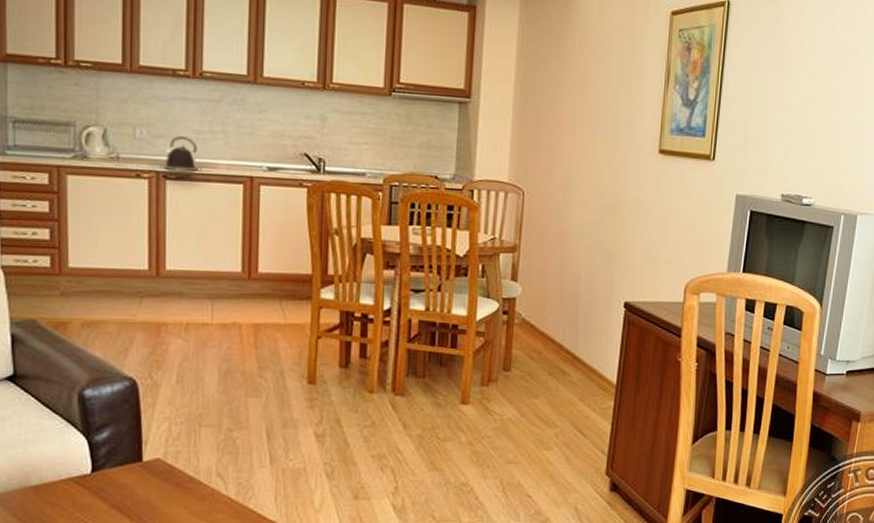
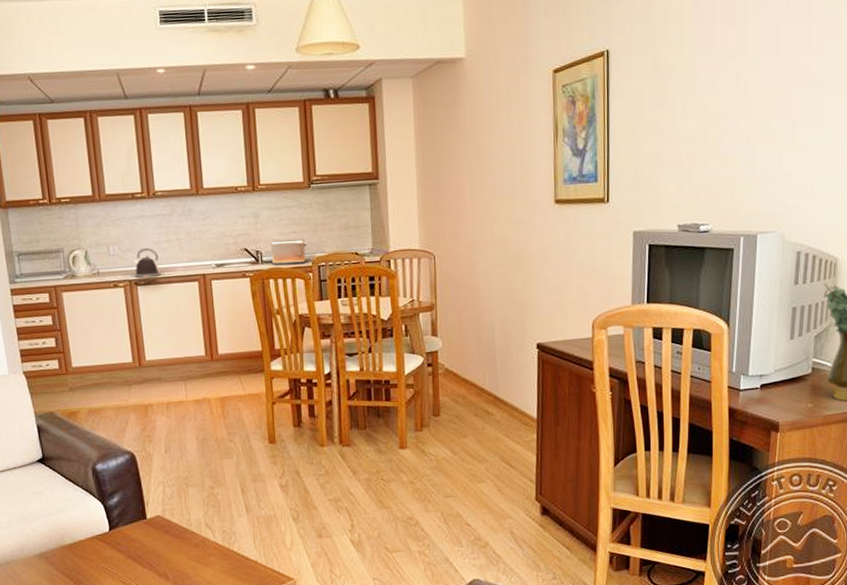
toaster: none [337,149,380,181] -> present [271,238,307,266]

